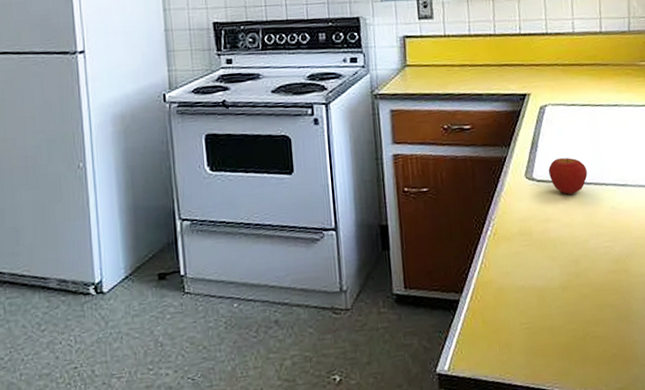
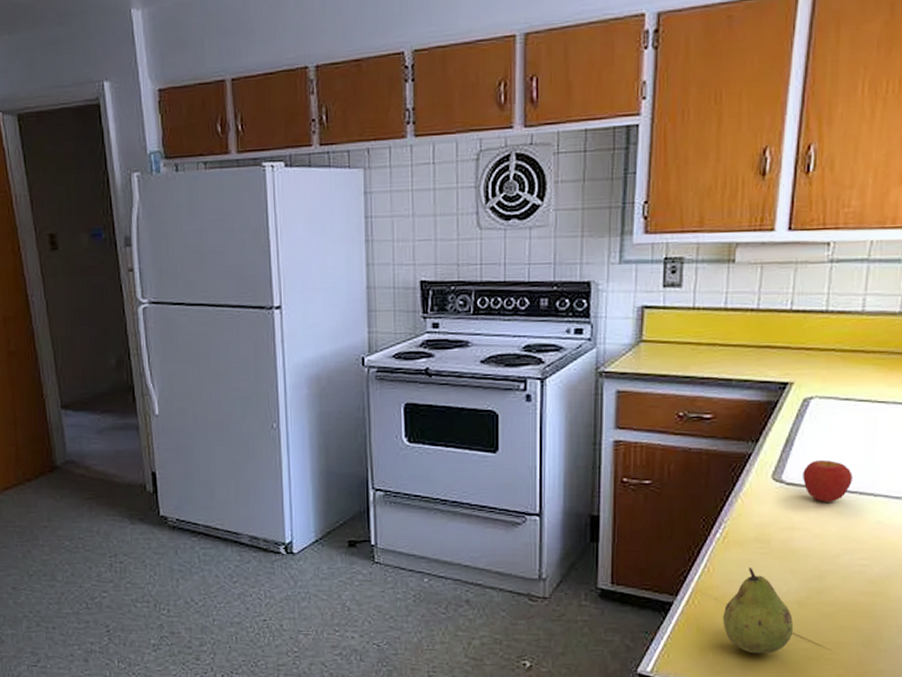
fruit: none [502,258,562,340] -> present [723,566,794,654]

